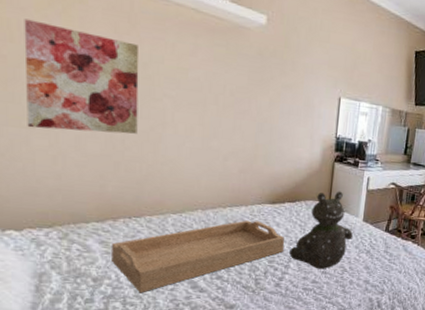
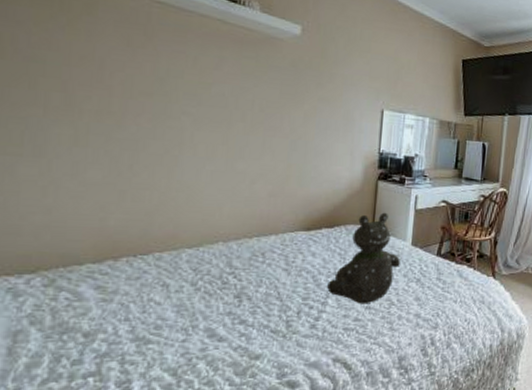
wall art: present [24,18,139,134] -> none [13,32,155,158]
serving tray: present [112,220,284,293] -> none [109,251,321,348]

